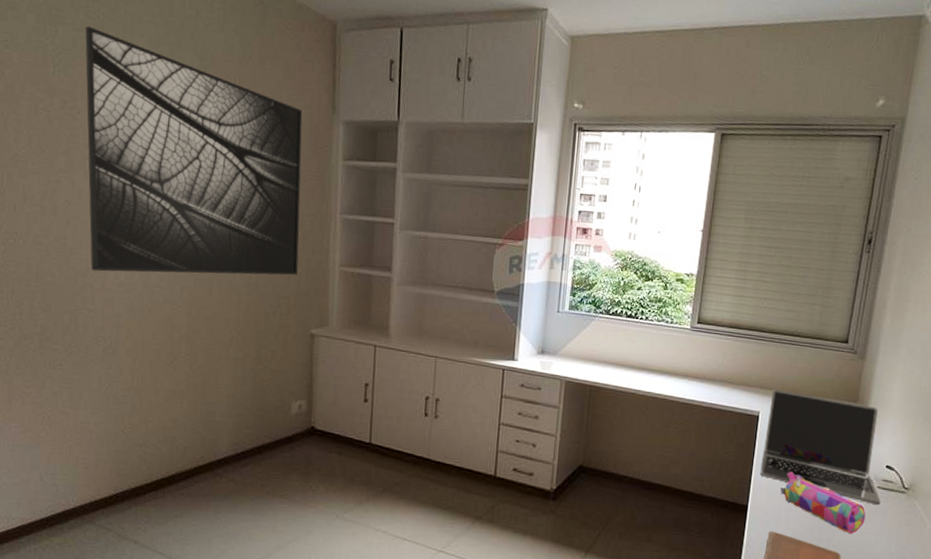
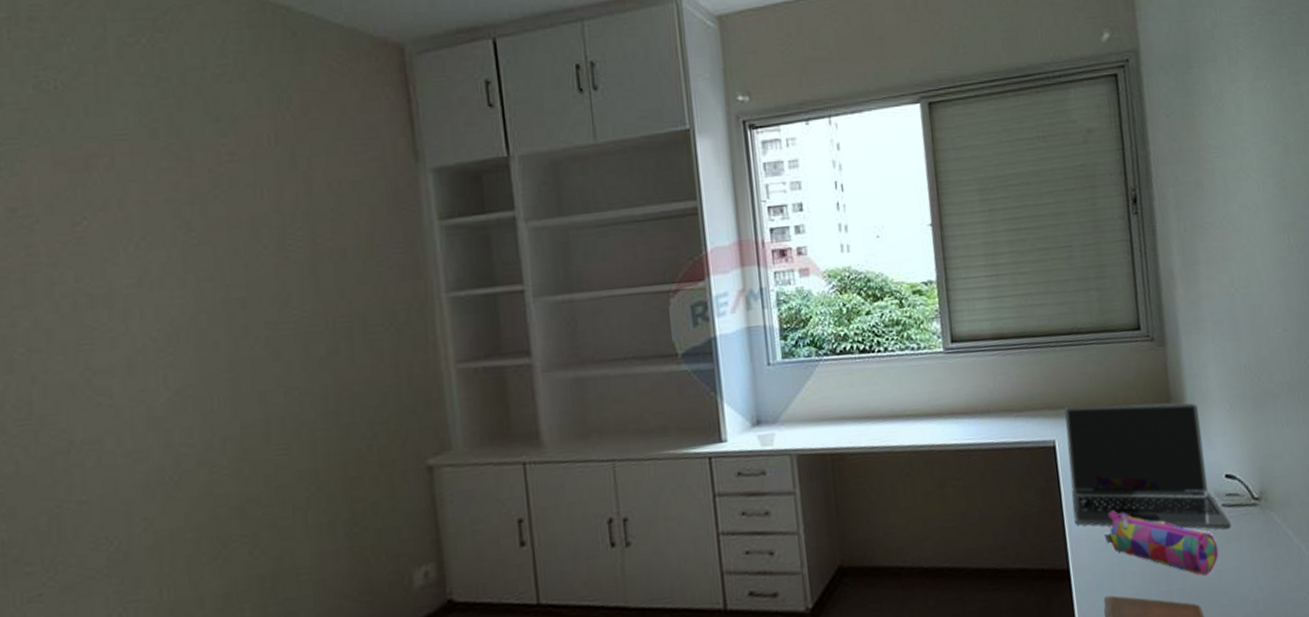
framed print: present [85,26,303,276] -> none [37,101,396,443]

